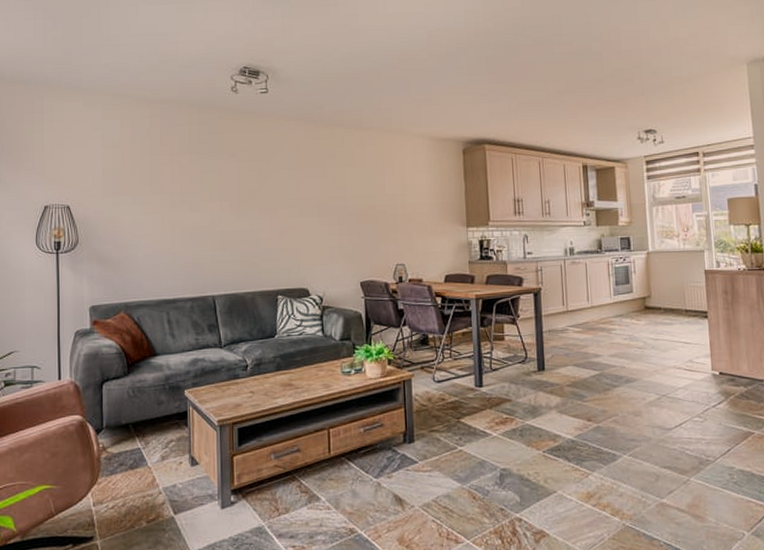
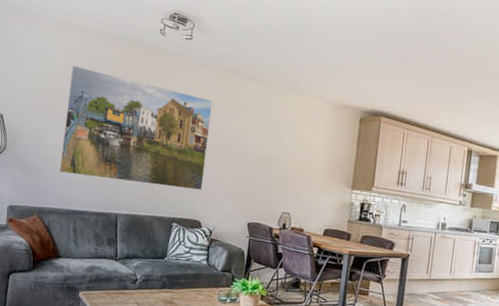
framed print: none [139,140,305,260] -> present [58,65,213,190]

